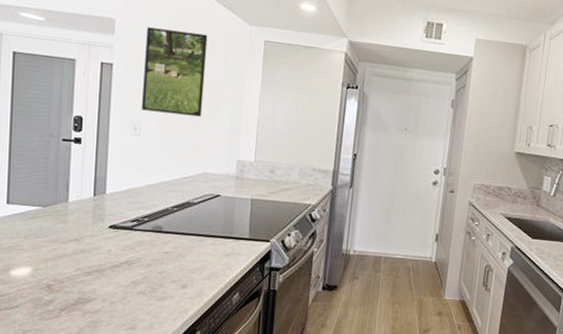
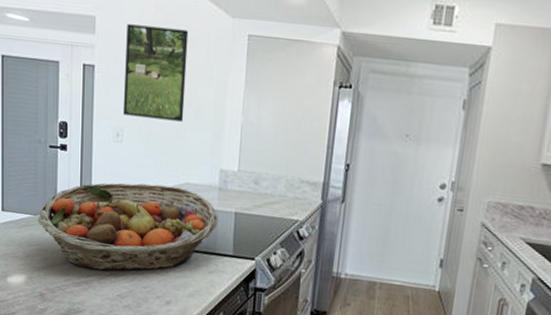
fruit basket: none [47,174,235,260] -> present [38,182,218,272]

